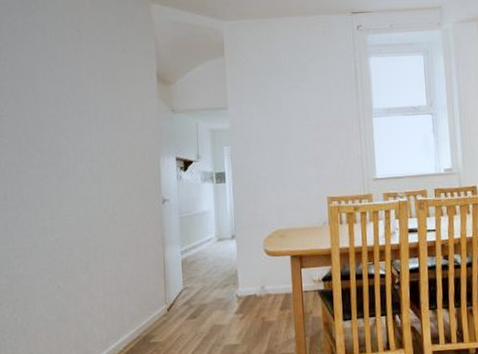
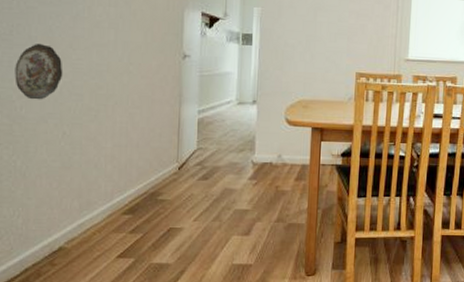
decorative plate: none [10,204,54,258] -> present [15,43,63,100]

